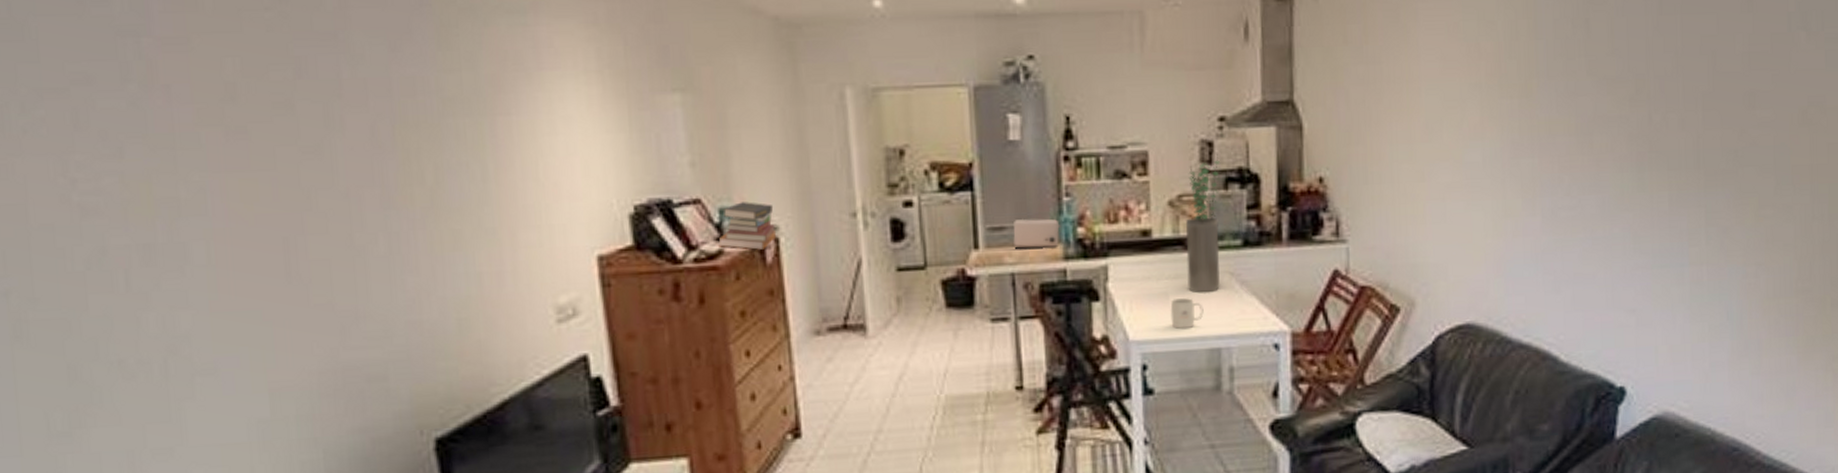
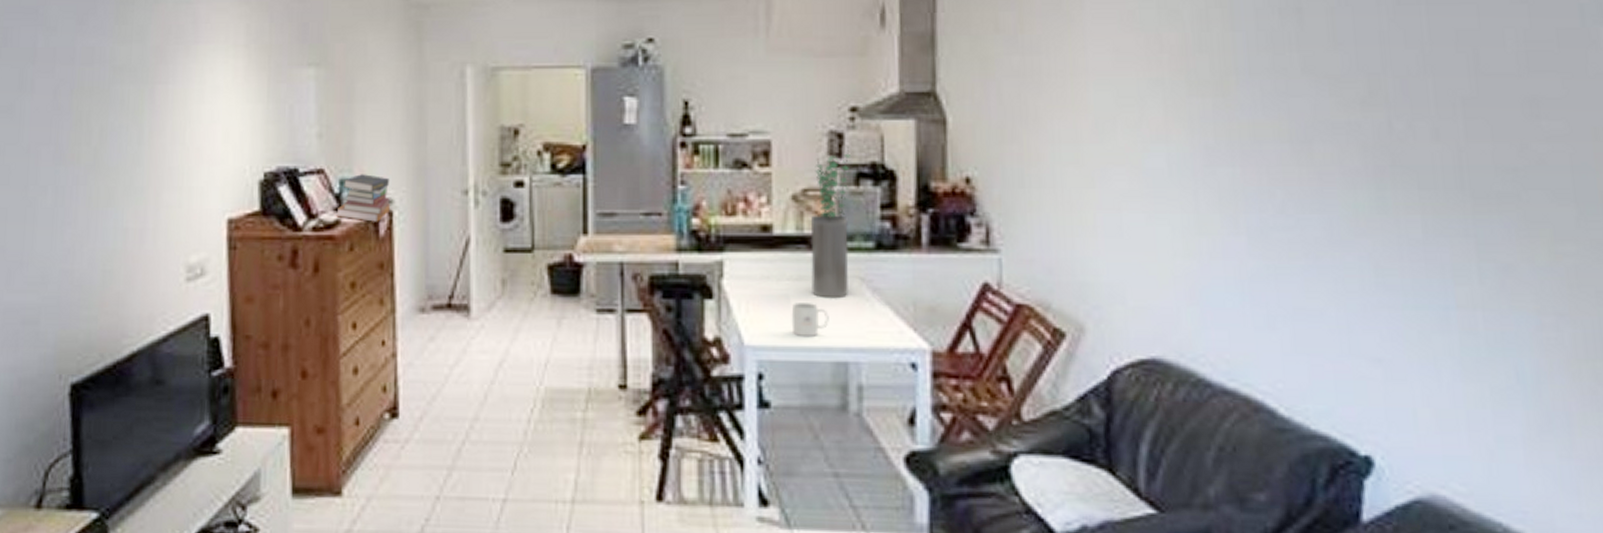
toaster: present [1013,219,1061,250] -> none [624,206,675,240]

